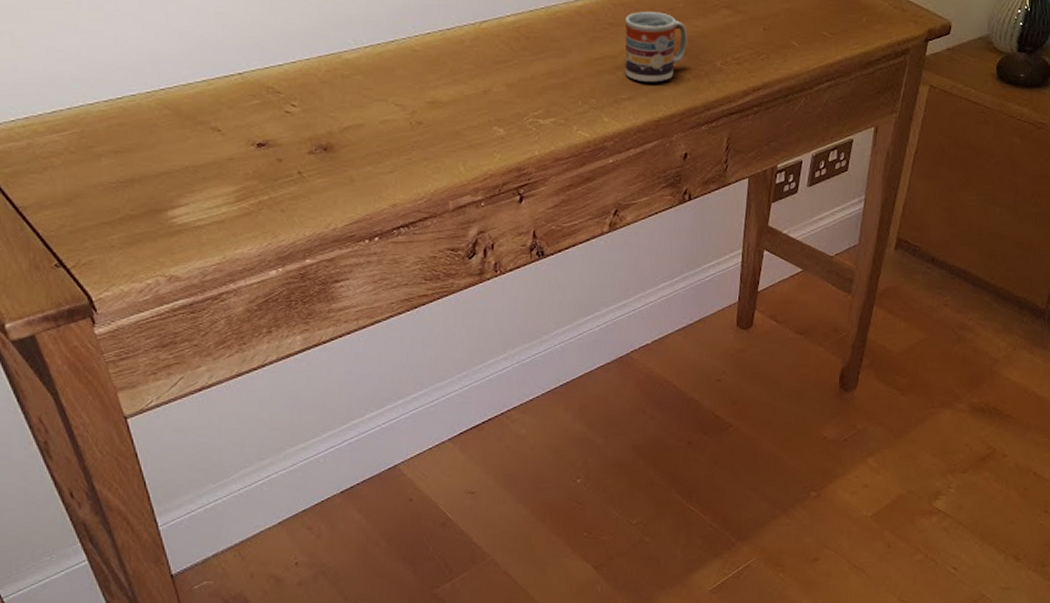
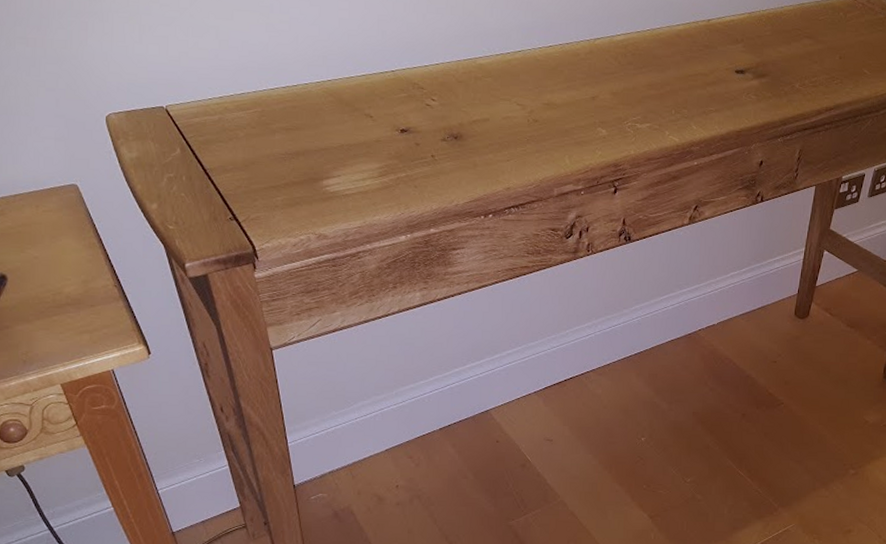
cup: present [624,12,688,83] -> none [714,37,772,99]

